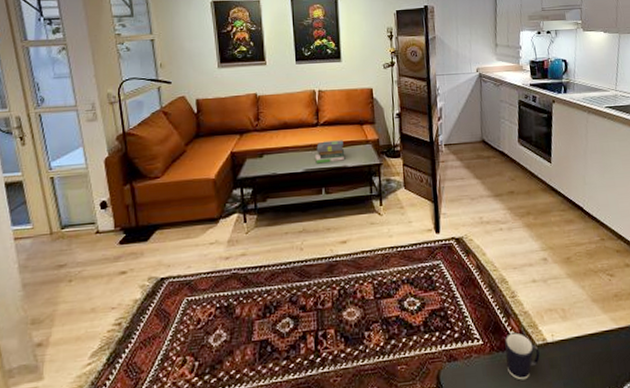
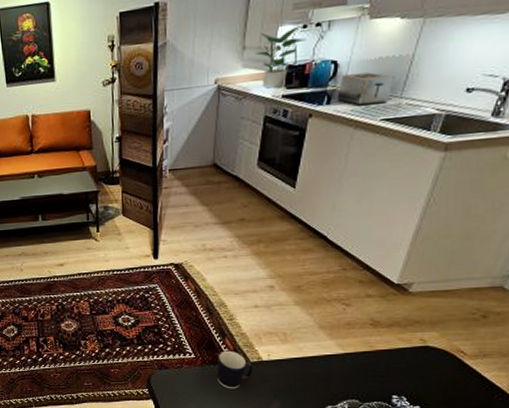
books: present [315,140,345,164] -> none [31,167,61,192]
potted plant: none [505,32,542,79] -> present [255,26,307,89]
toaster: none [570,70,609,96] -> present [337,72,394,106]

